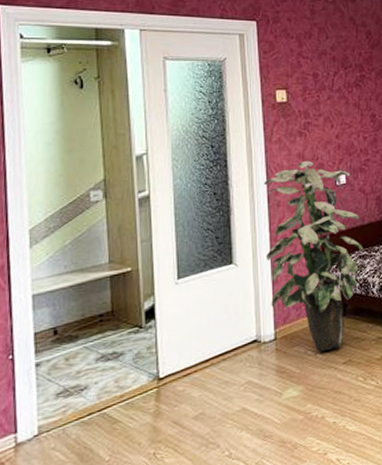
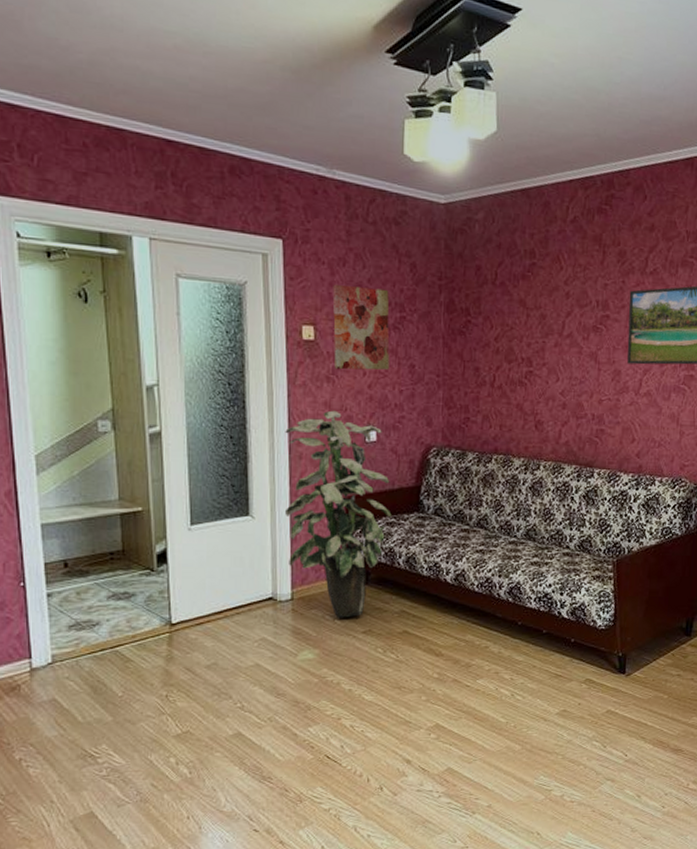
wall art: none [301,53,353,125] -> present [332,284,390,370]

